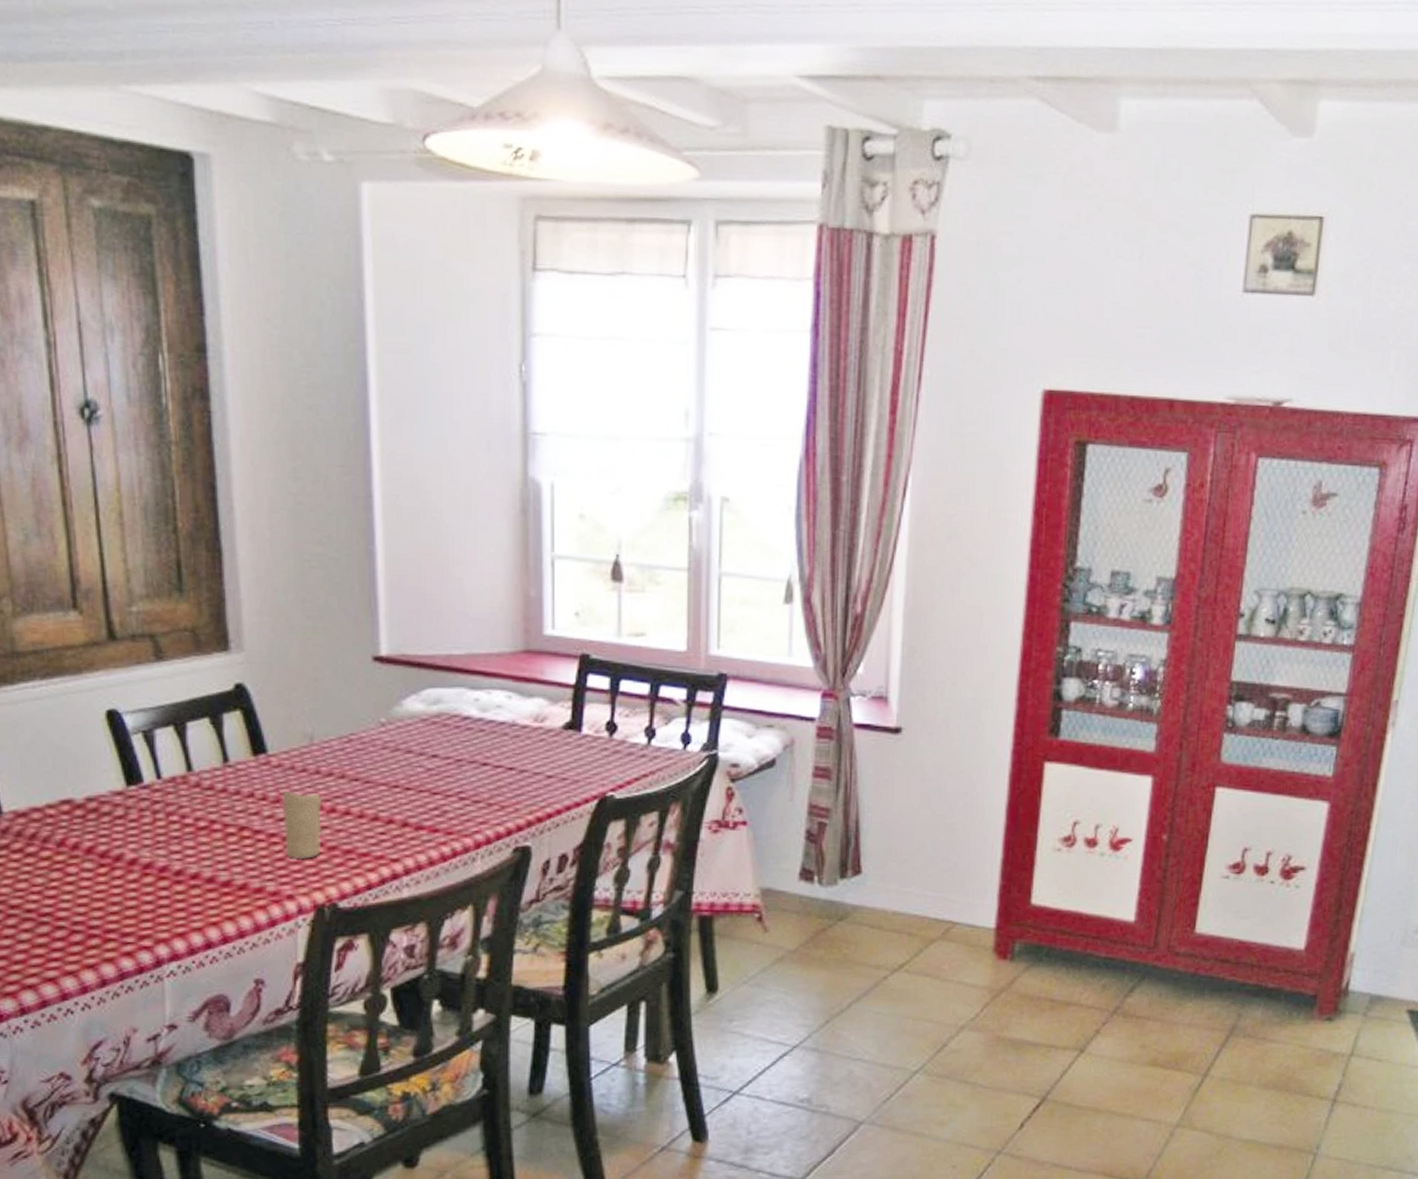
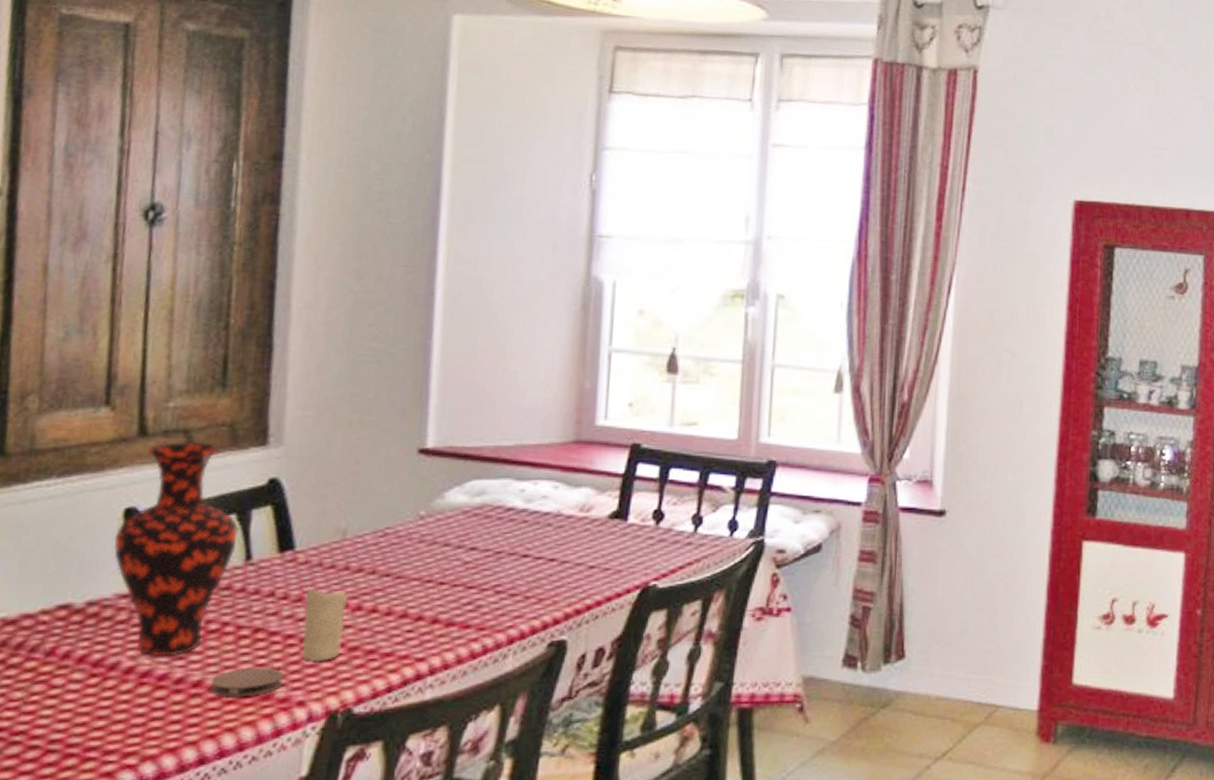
vase: none [101,646,213,851] -> present [113,441,238,657]
coaster: none [206,863,272,890] -> present [210,667,284,698]

